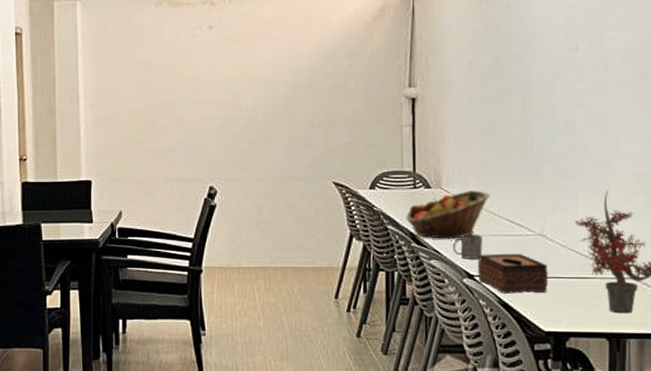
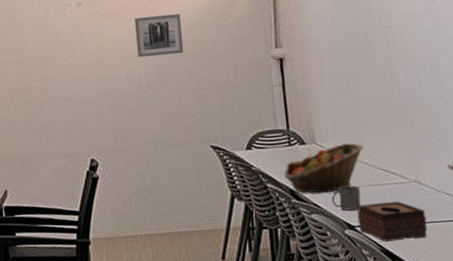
wall art: none [266,44,314,87] -> present [135,14,184,58]

